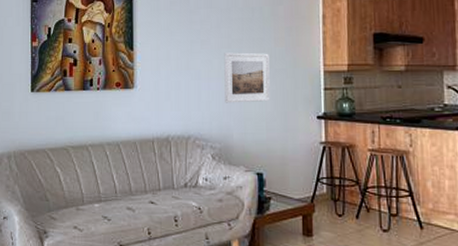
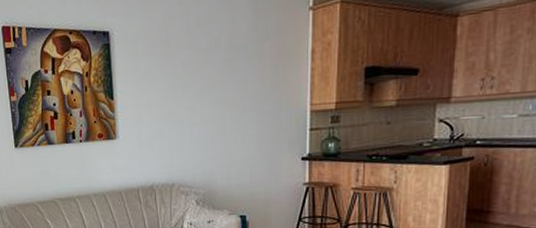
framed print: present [224,52,270,103] -> none [207,95,254,149]

